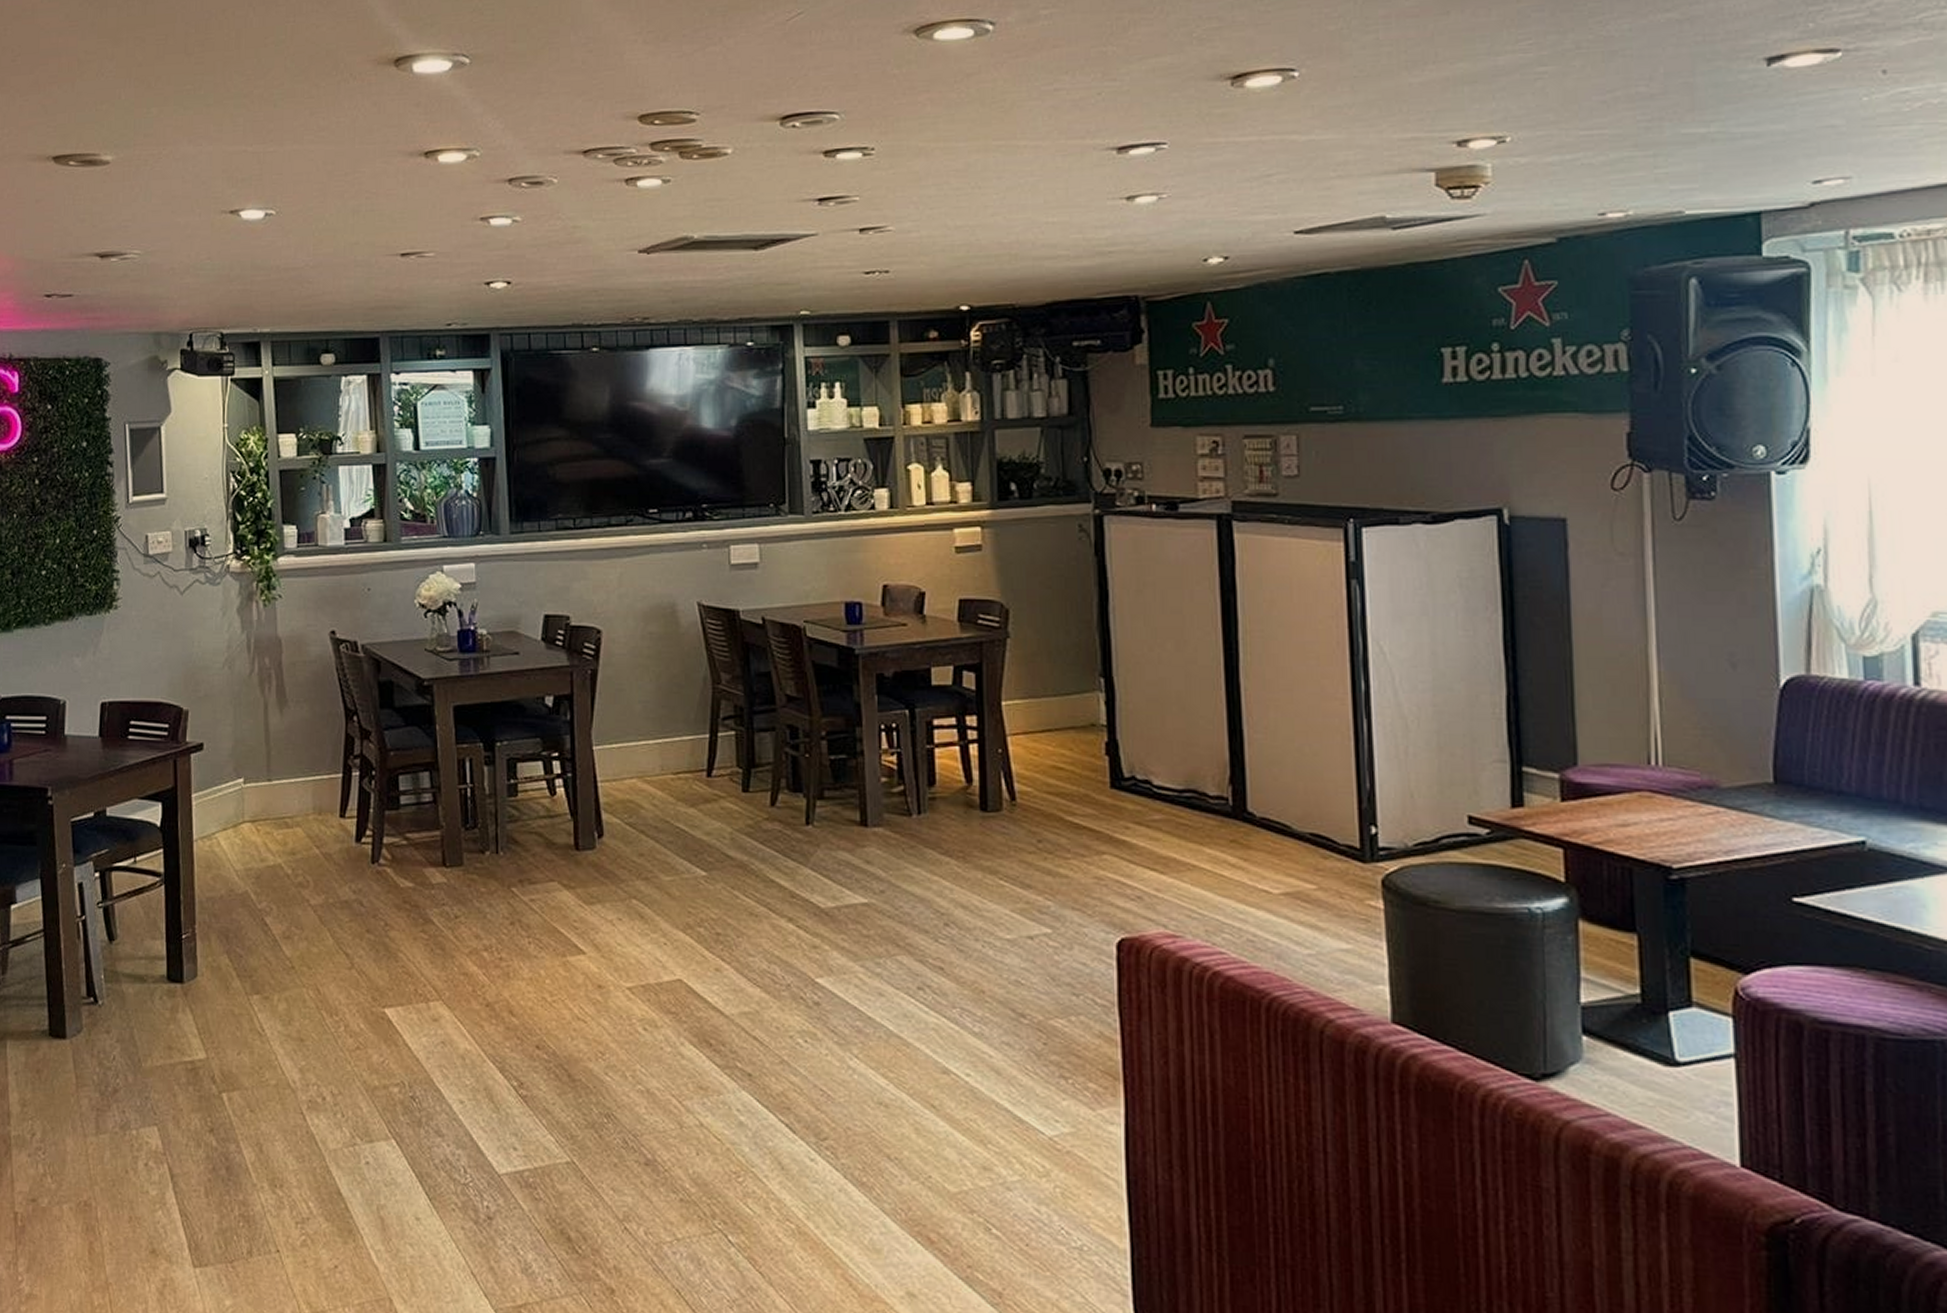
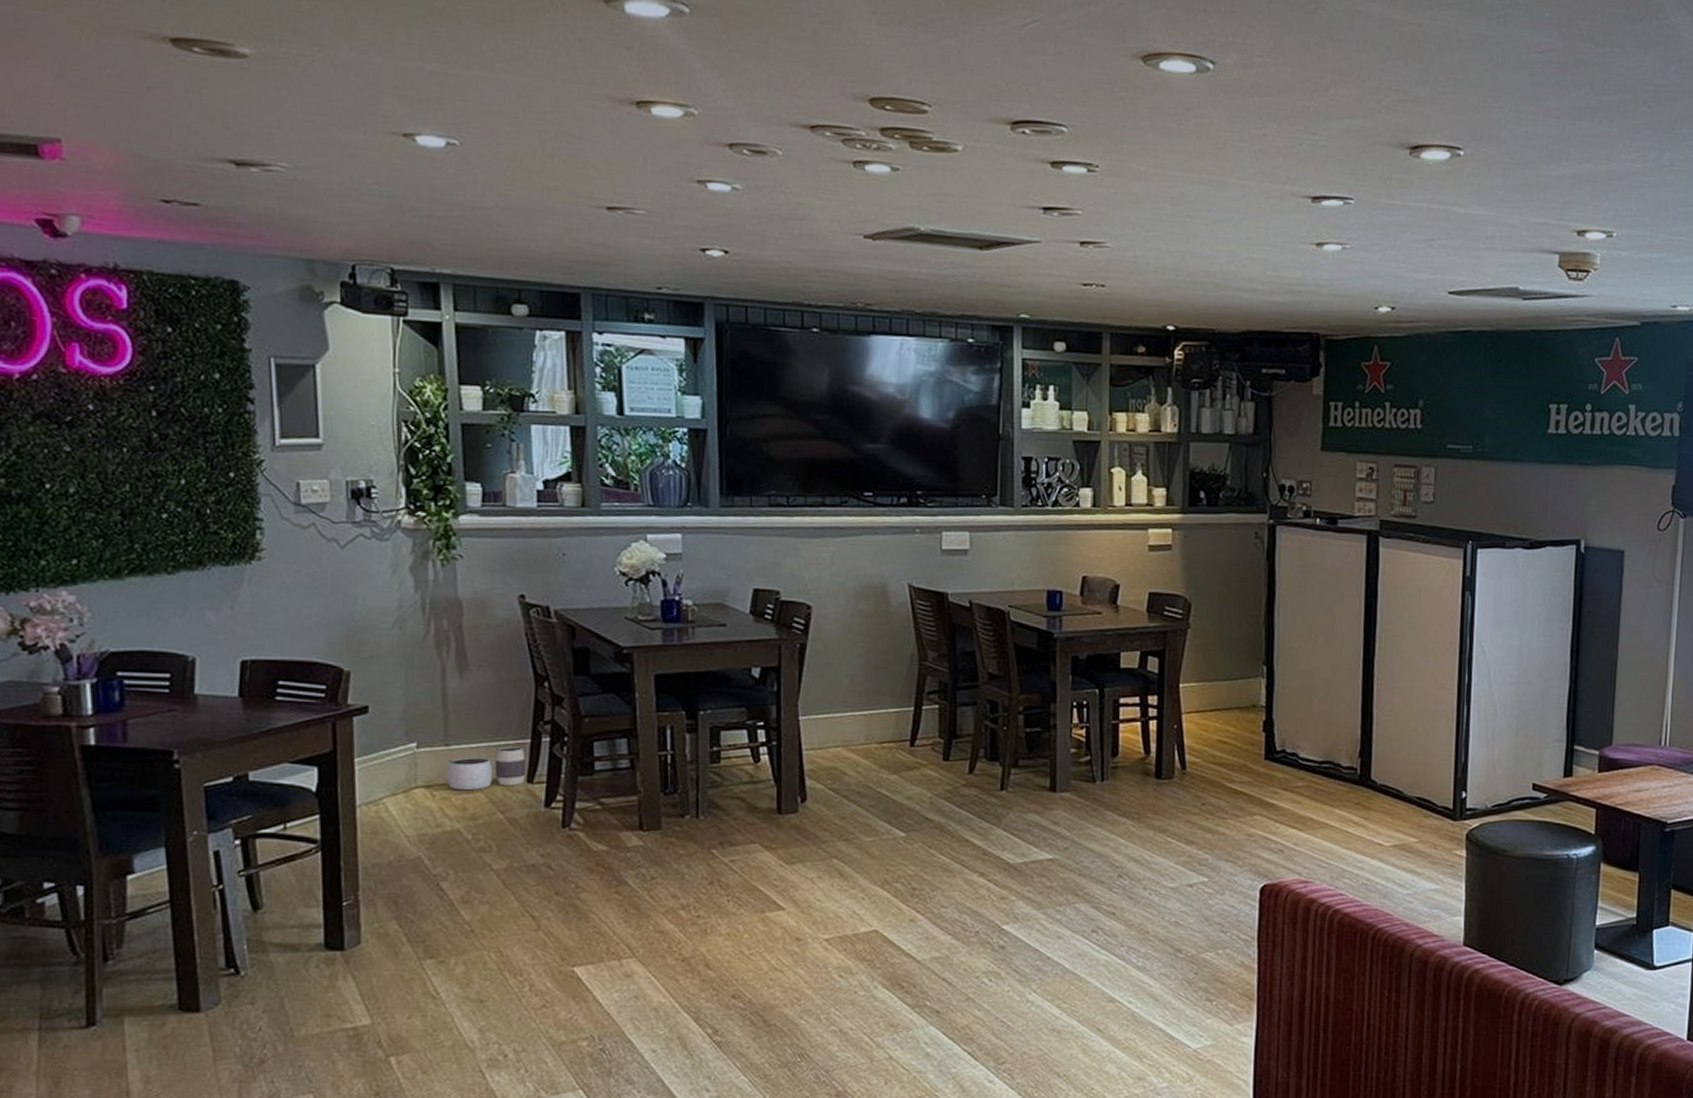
waste basket: none [270,781,339,826] -> present [447,746,527,791]

